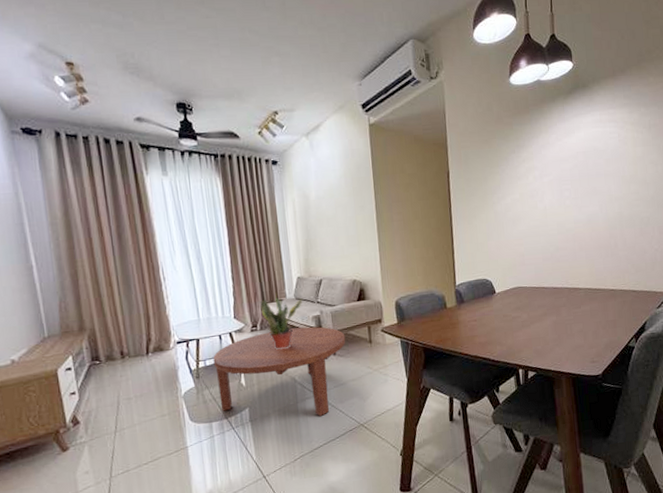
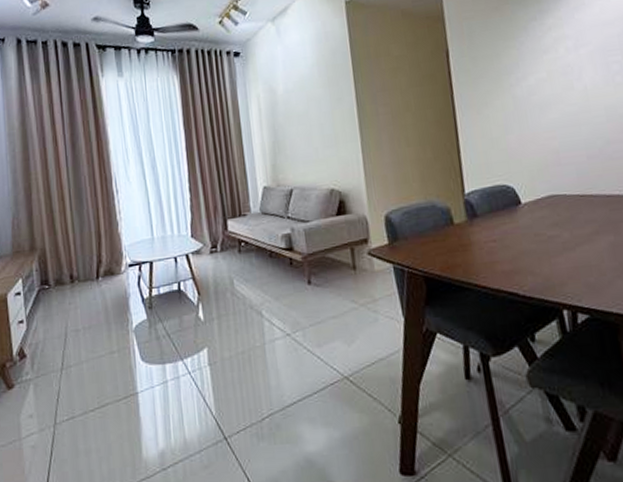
coffee table: present [213,326,346,416] -> none [167,247,324,363]
potted plant: present [260,291,303,351] -> none [220,205,270,277]

